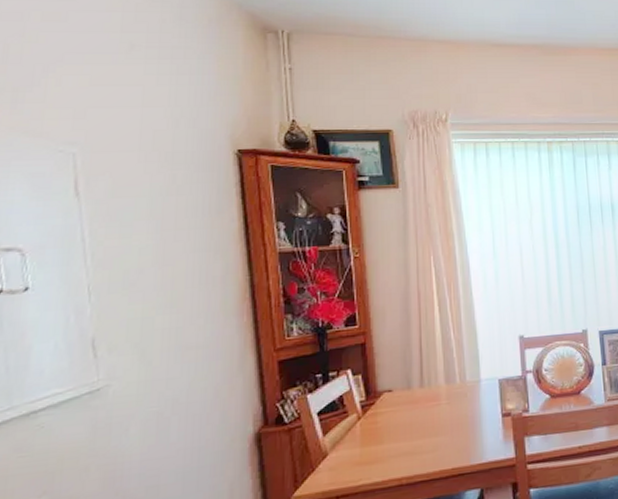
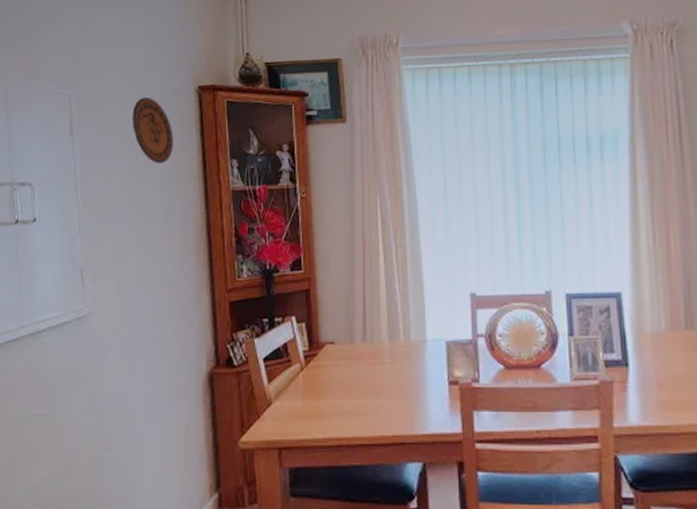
decorative plate: none [156,158,209,227] -> present [132,96,174,164]

